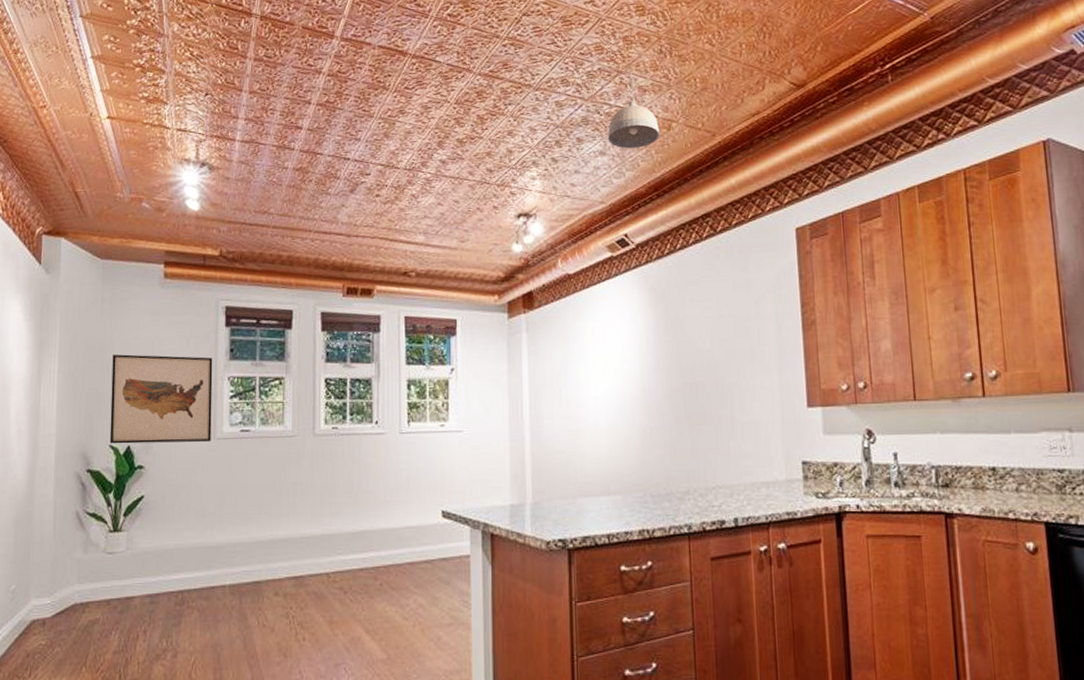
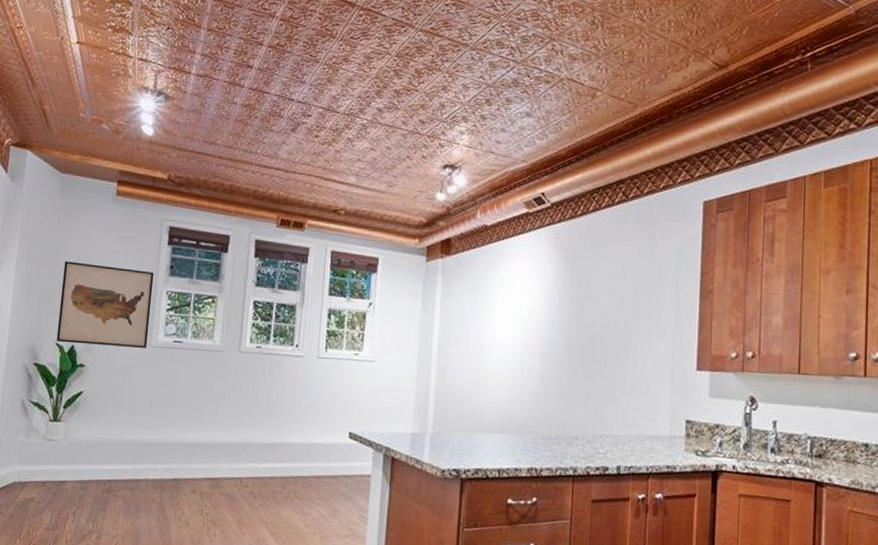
pendant light: present [608,73,659,149] -> none [535,41,584,113]

